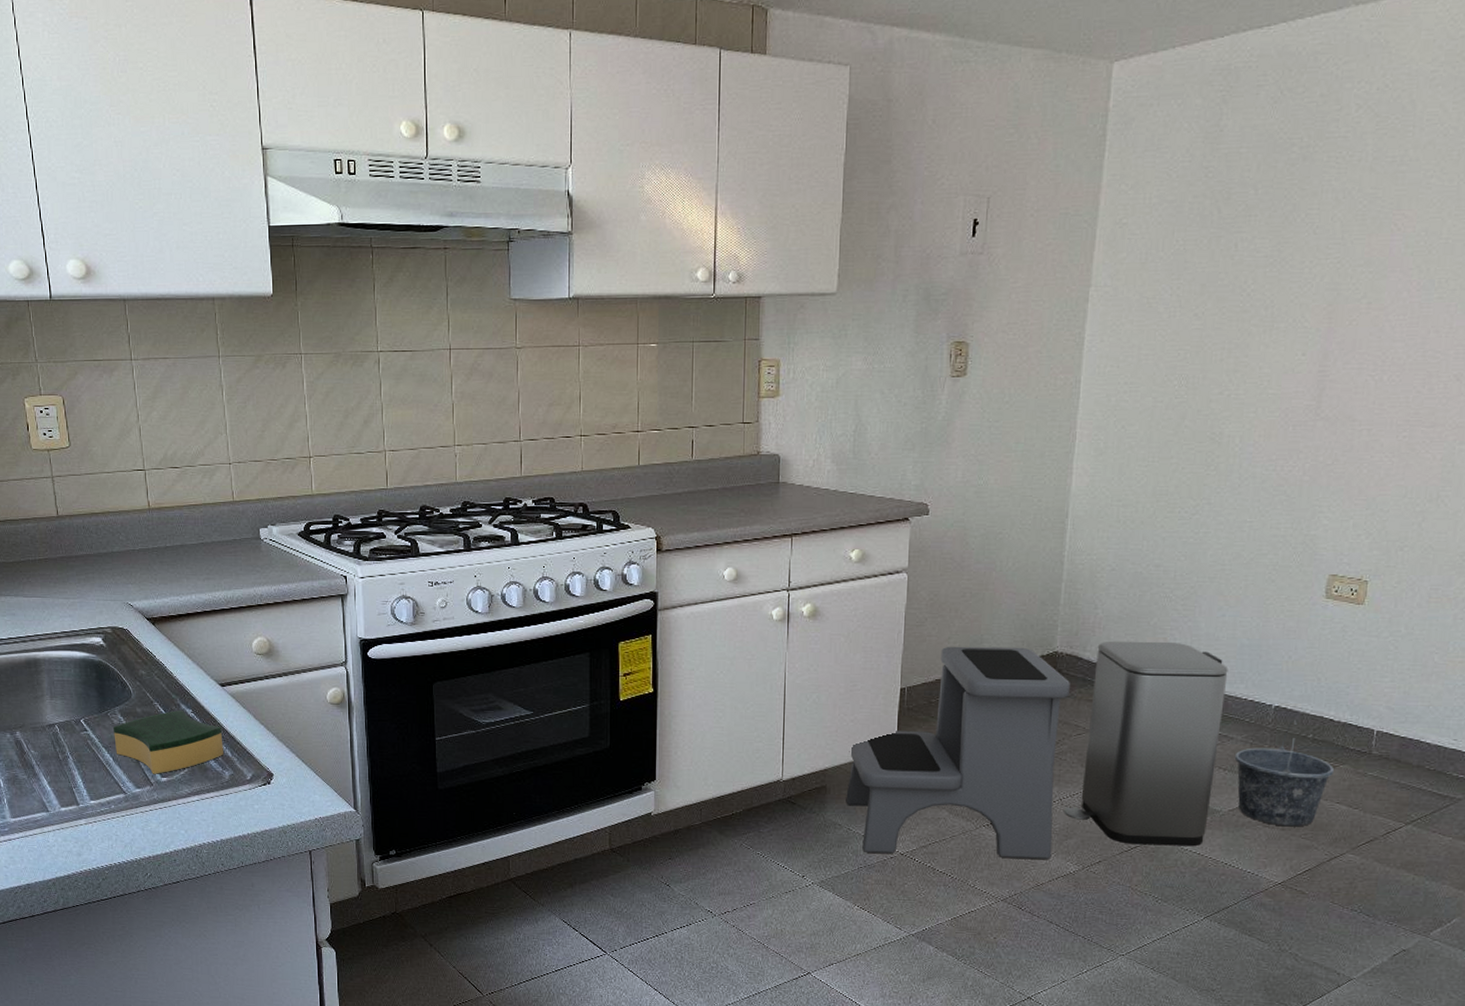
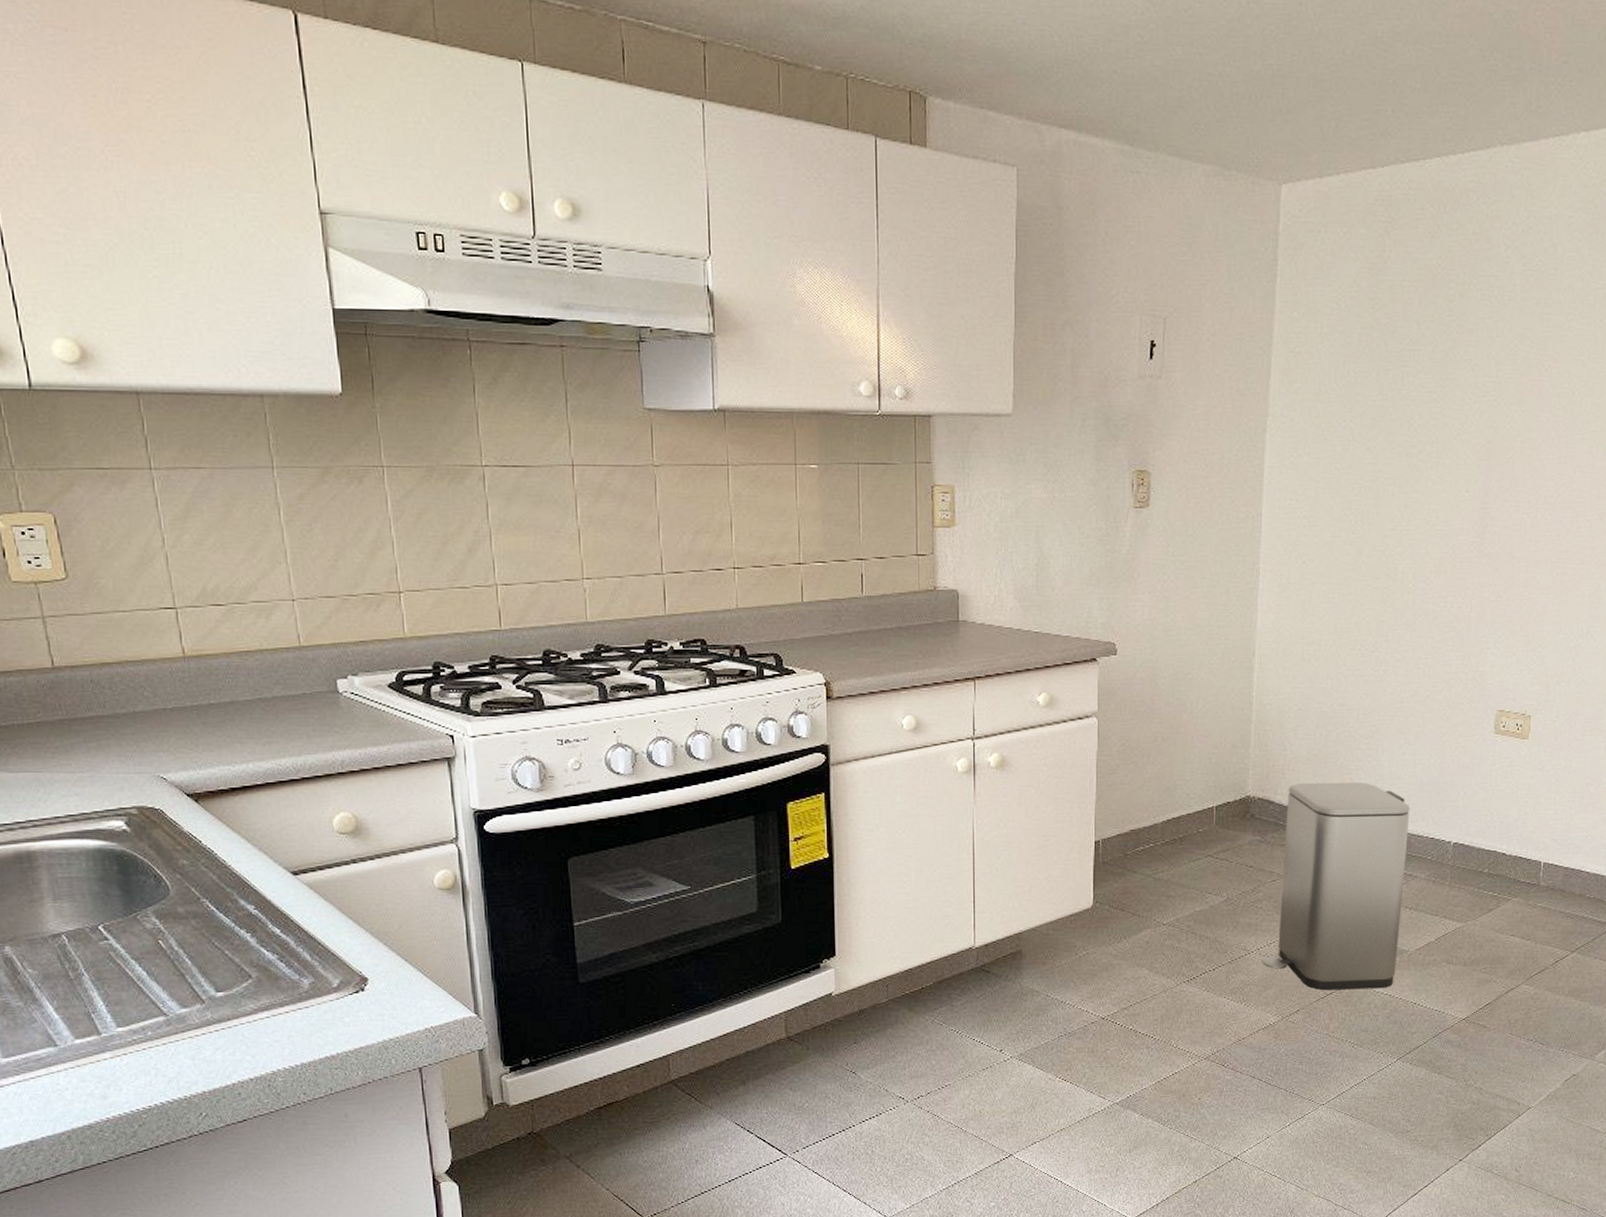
sponge: present [113,709,224,774] -> none [146,906,300,989]
step stool: present [846,646,1070,859] -> none [1043,792,1263,1019]
bucket: present [1234,719,1335,827] -> none [1419,855,1508,962]

